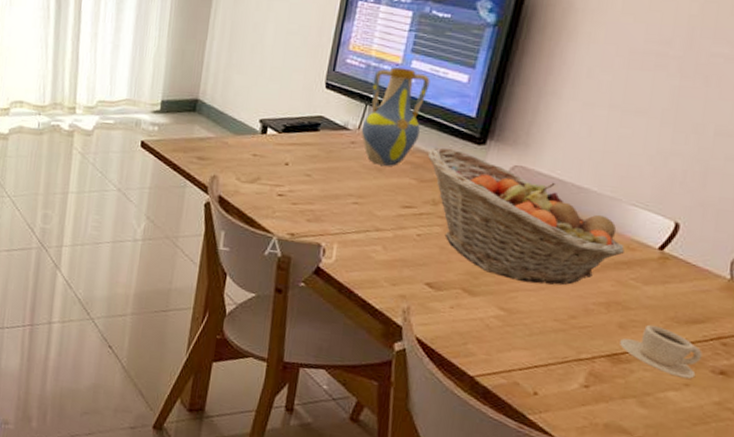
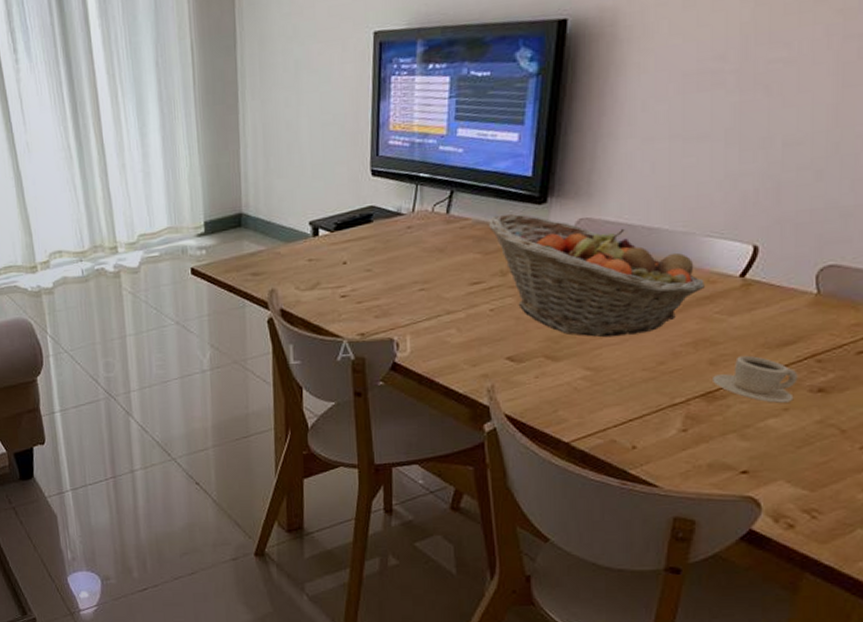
vase: present [361,67,430,166] -> none [415,138,479,246]

